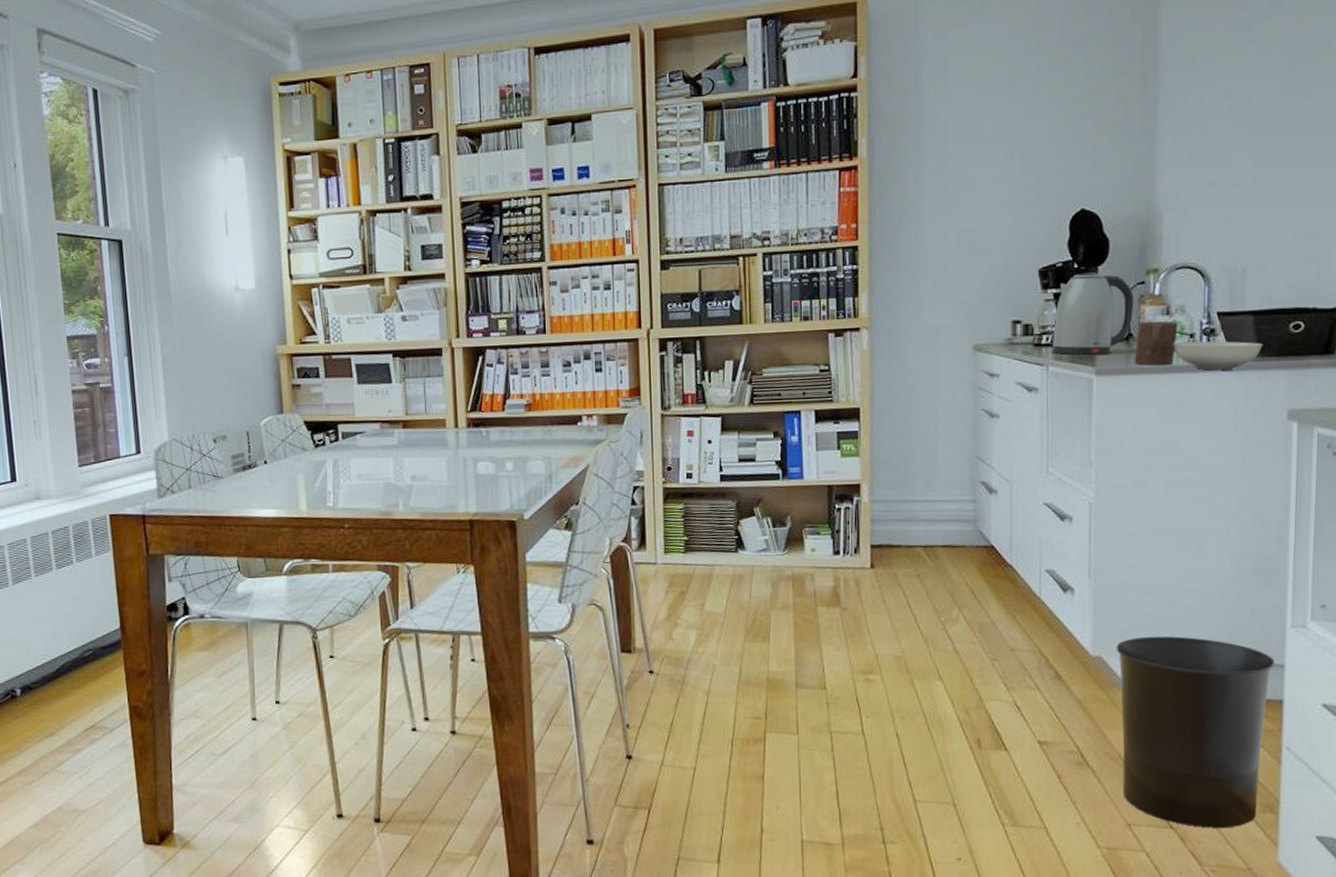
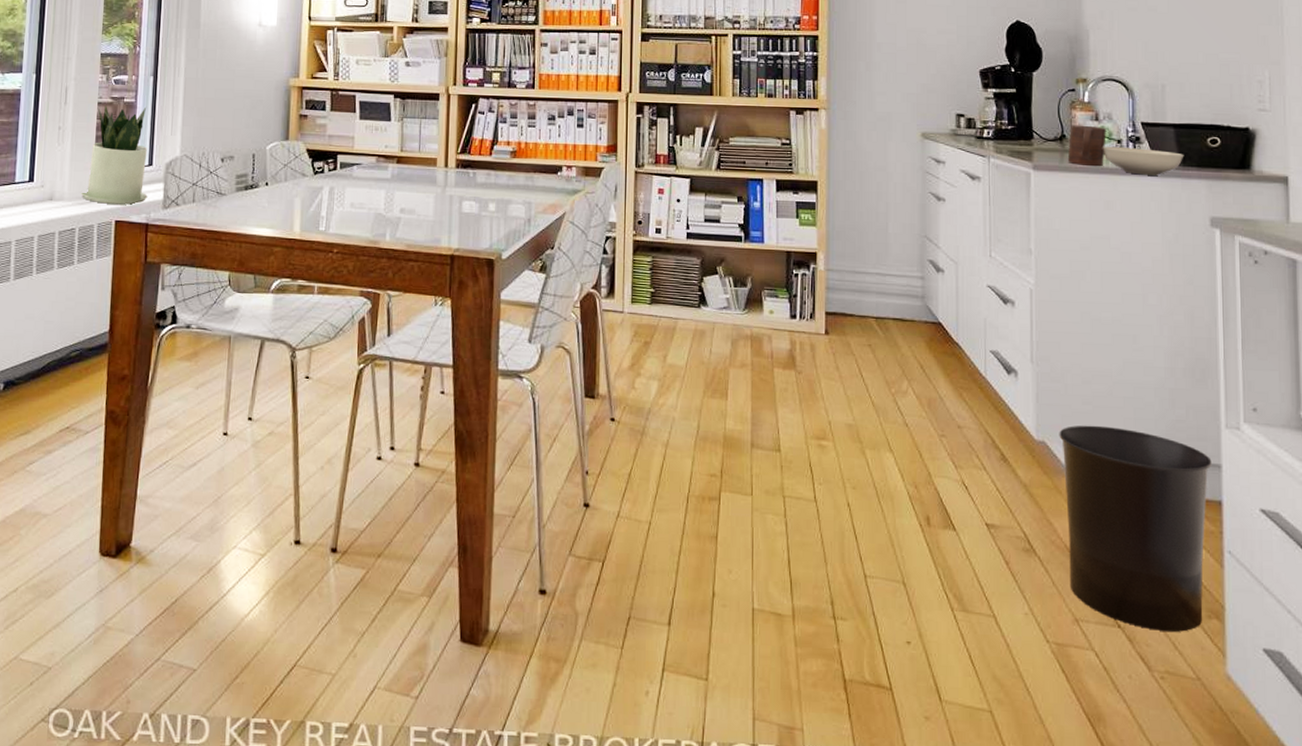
planter: none [68,392,140,498] -> present [81,105,148,205]
kettle: present [1051,272,1134,356] -> none [992,77,1066,152]

